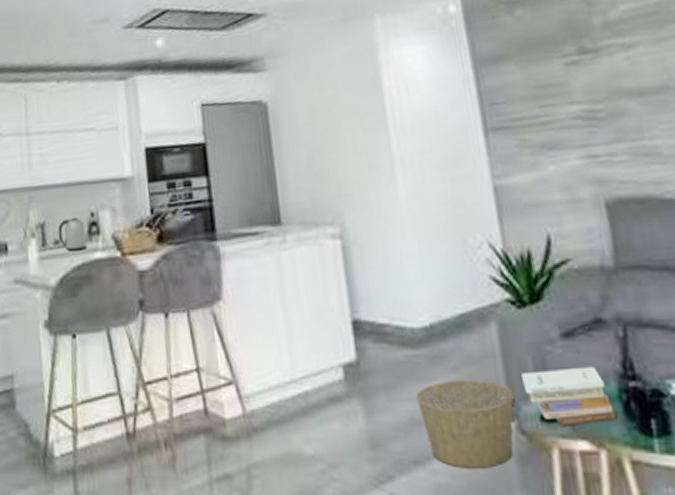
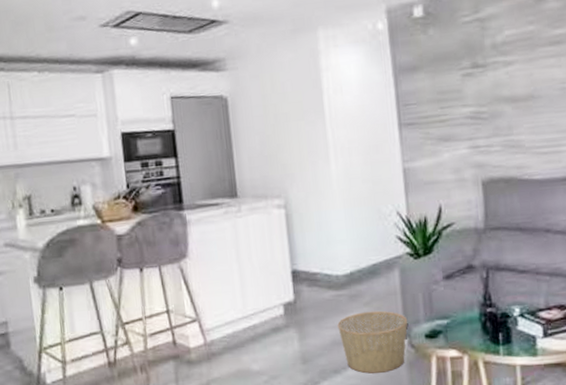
kettle: present [58,217,87,251] -> none [43,190,70,220]
books: present [521,366,618,426] -> none [414,298,477,341]

